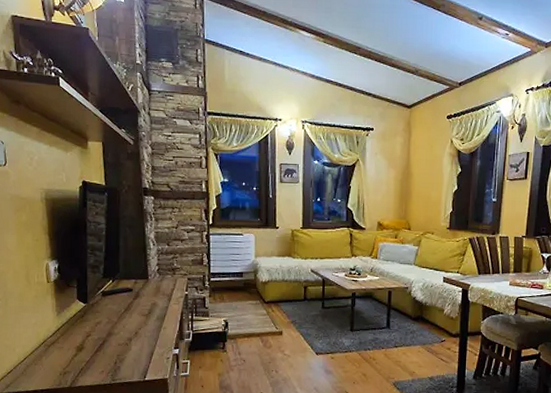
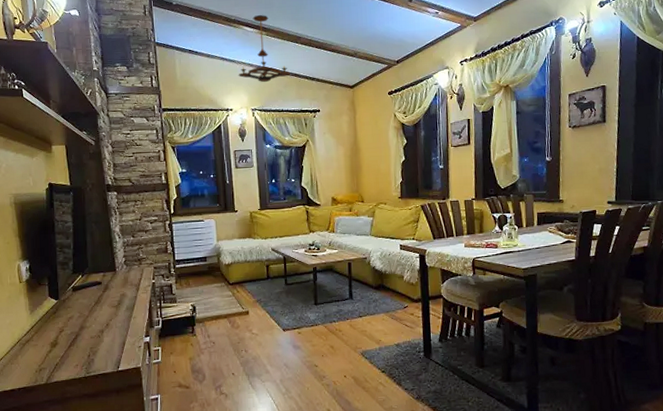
chandelier: none [290,19,345,94] -> present [238,15,290,83]

